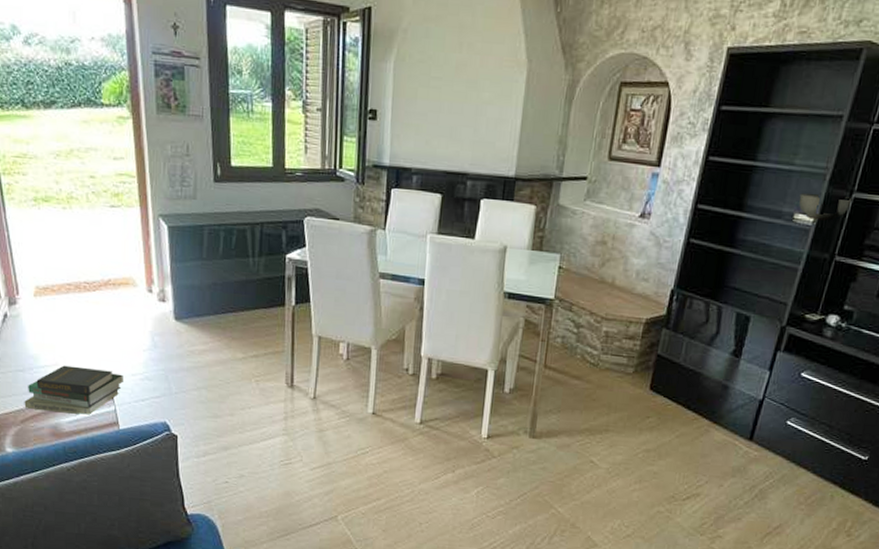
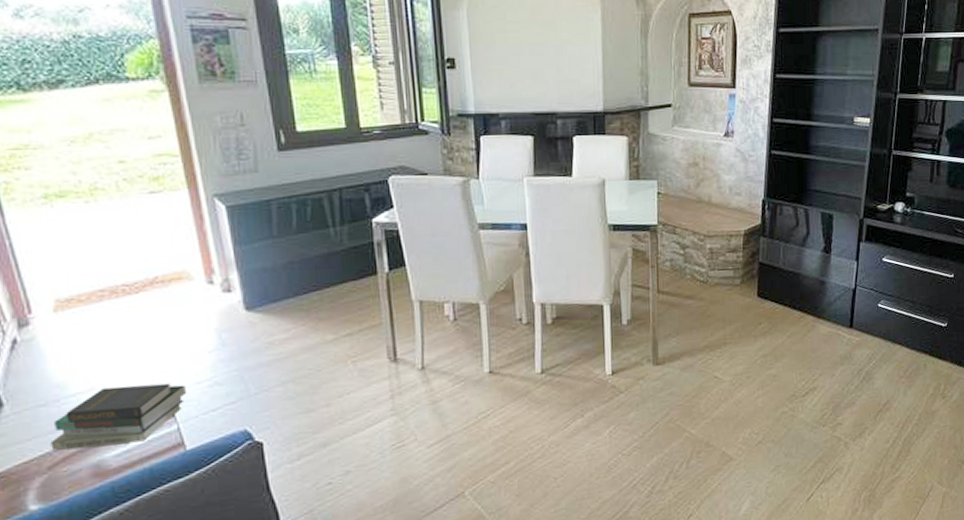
bowl: present [799,192,852,221] -> none [855,98,897,121]

